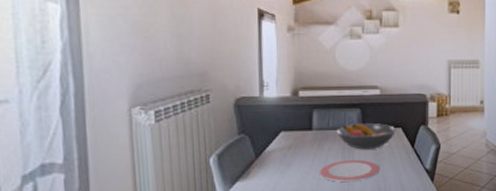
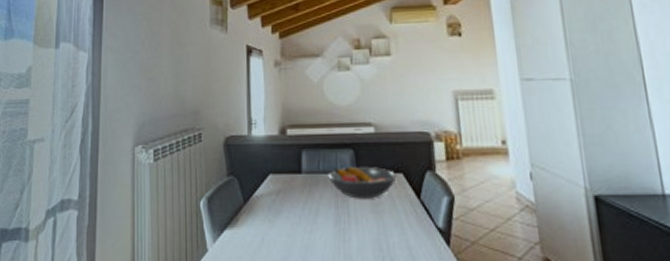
plate: present [318,159,380,182] -> none [309,210,380,237]

